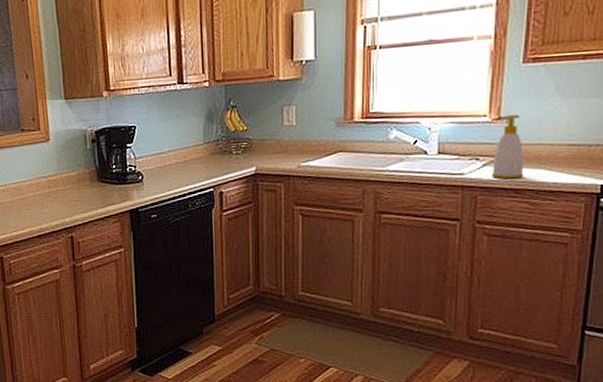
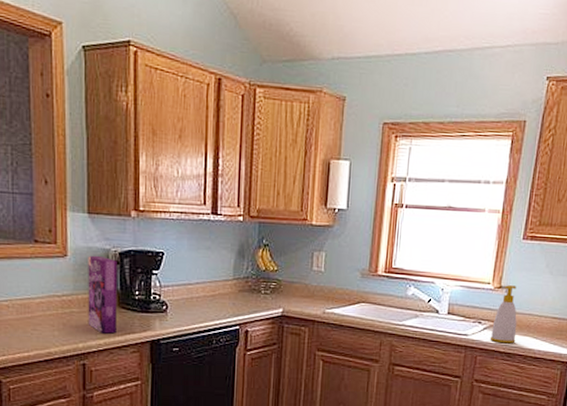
cereal box: none [68,136,98,207] -> present [88,255,117,334]

